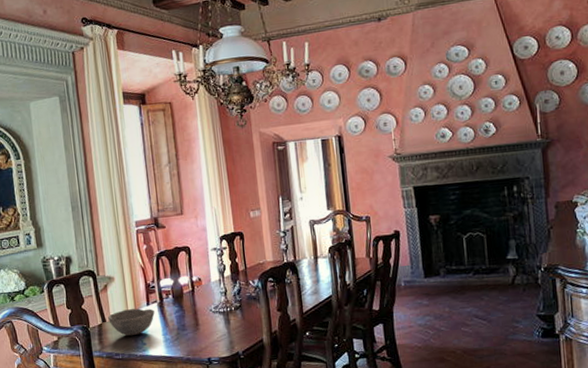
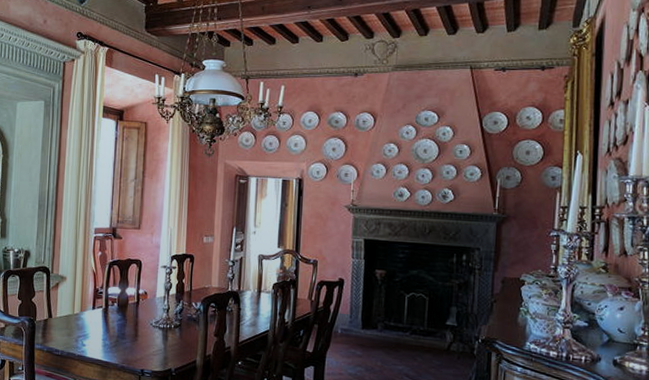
bowl: present [108,308,155,336] -> none [54,309,98,336]

